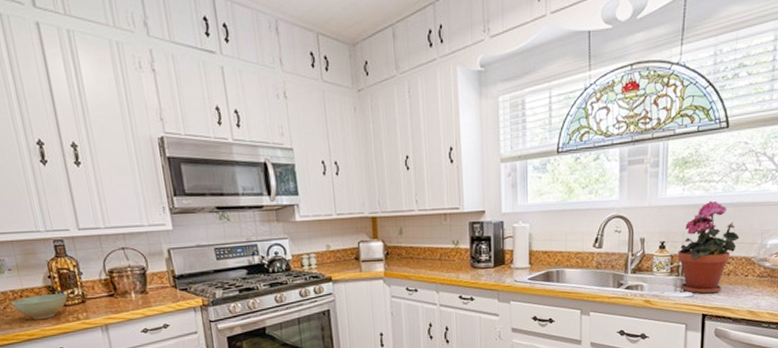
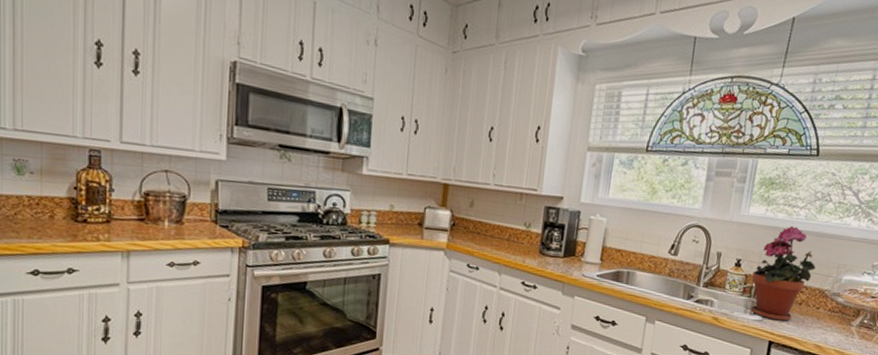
bowl: present [11,293,68,320] -> none [24,206,92,234]

